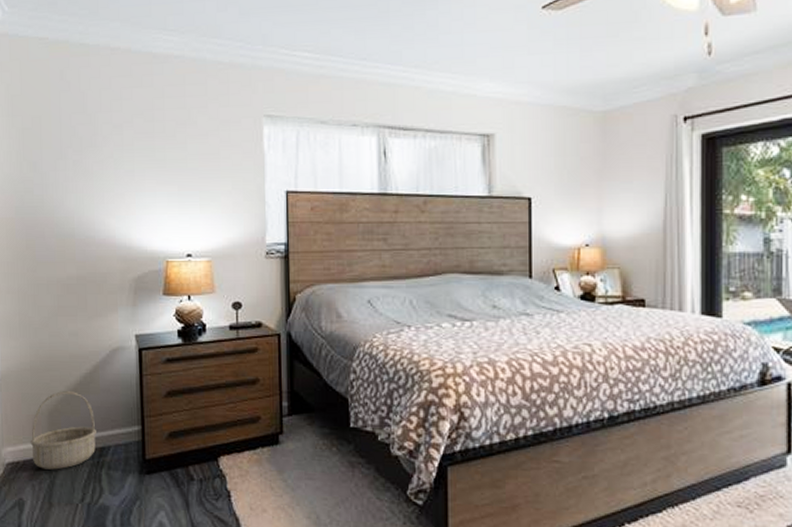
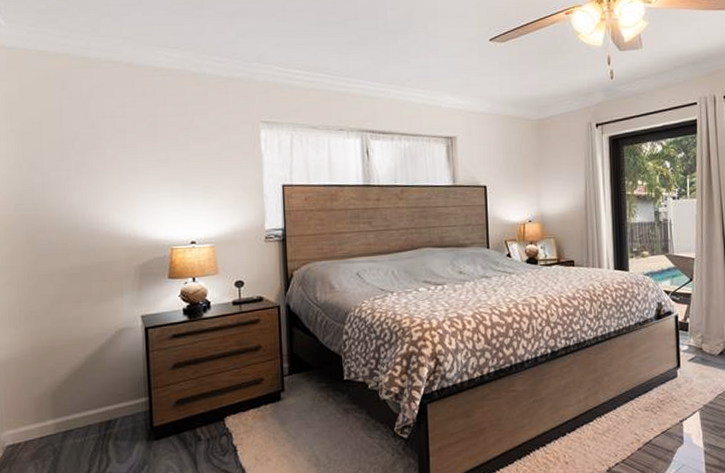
basket: present [30,391,96,470] -> none [32,372,103,447]

